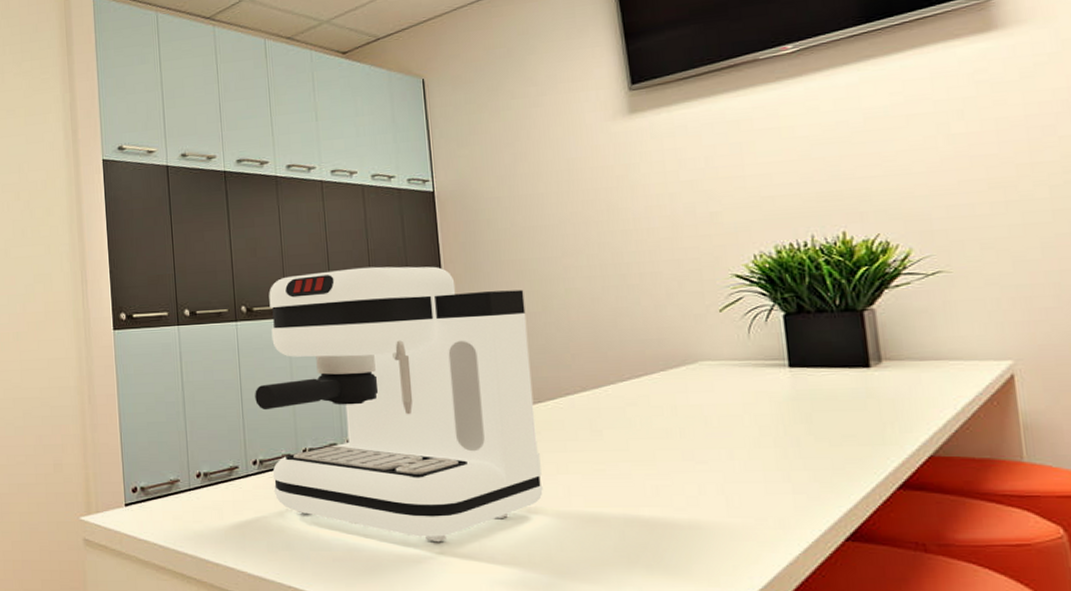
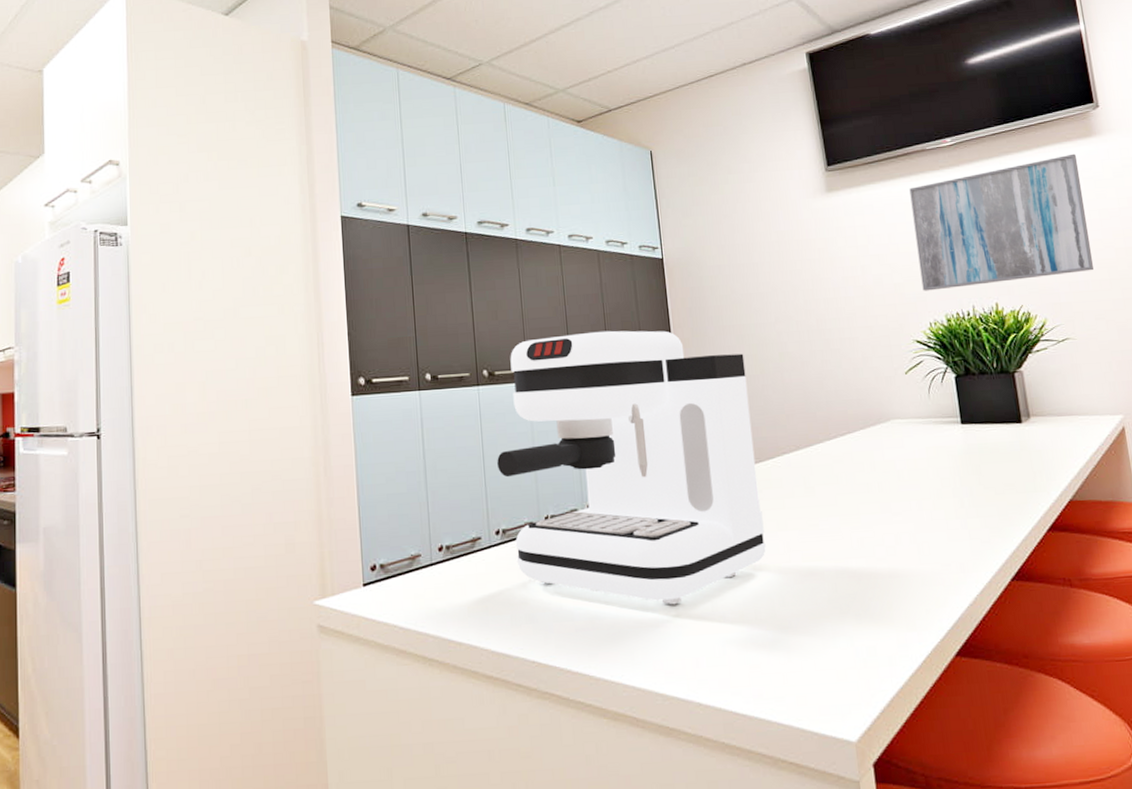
wall art: none [735,52,983,220] -> present [909,153,1094,291]

